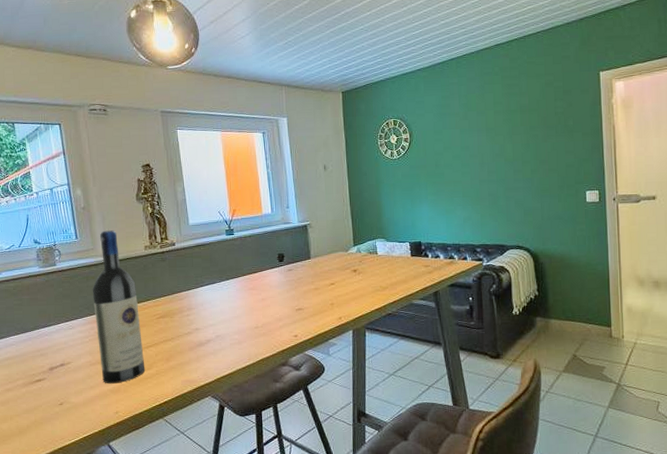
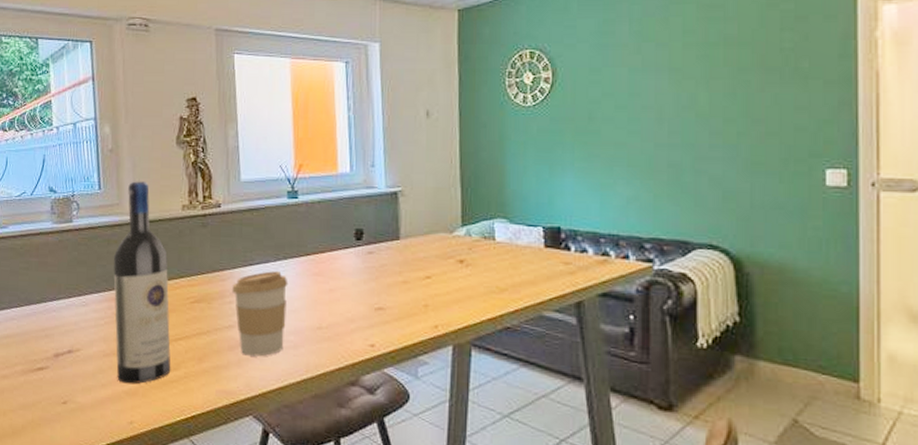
coffee cup: none [188,289,231,353] -> present [232,271,288,357]

